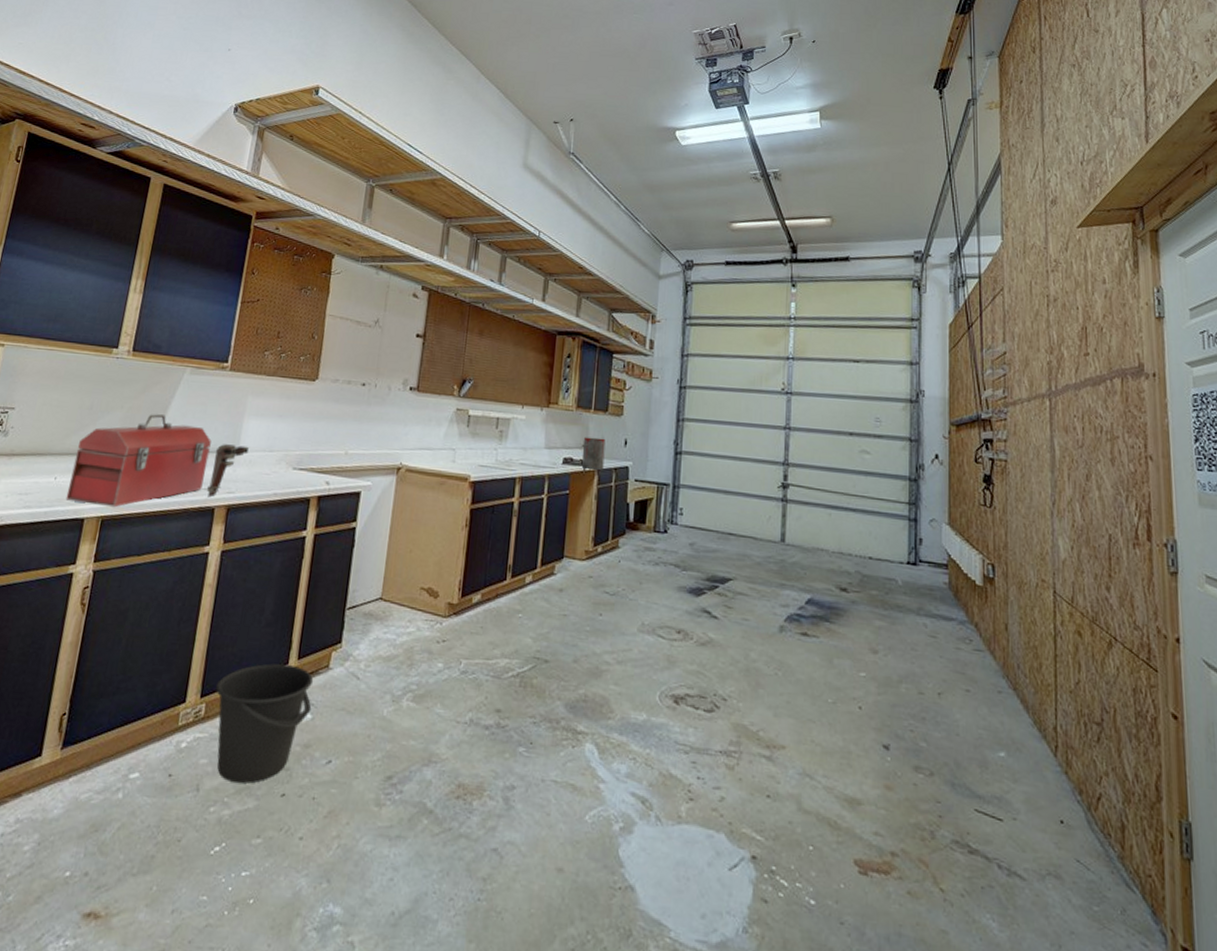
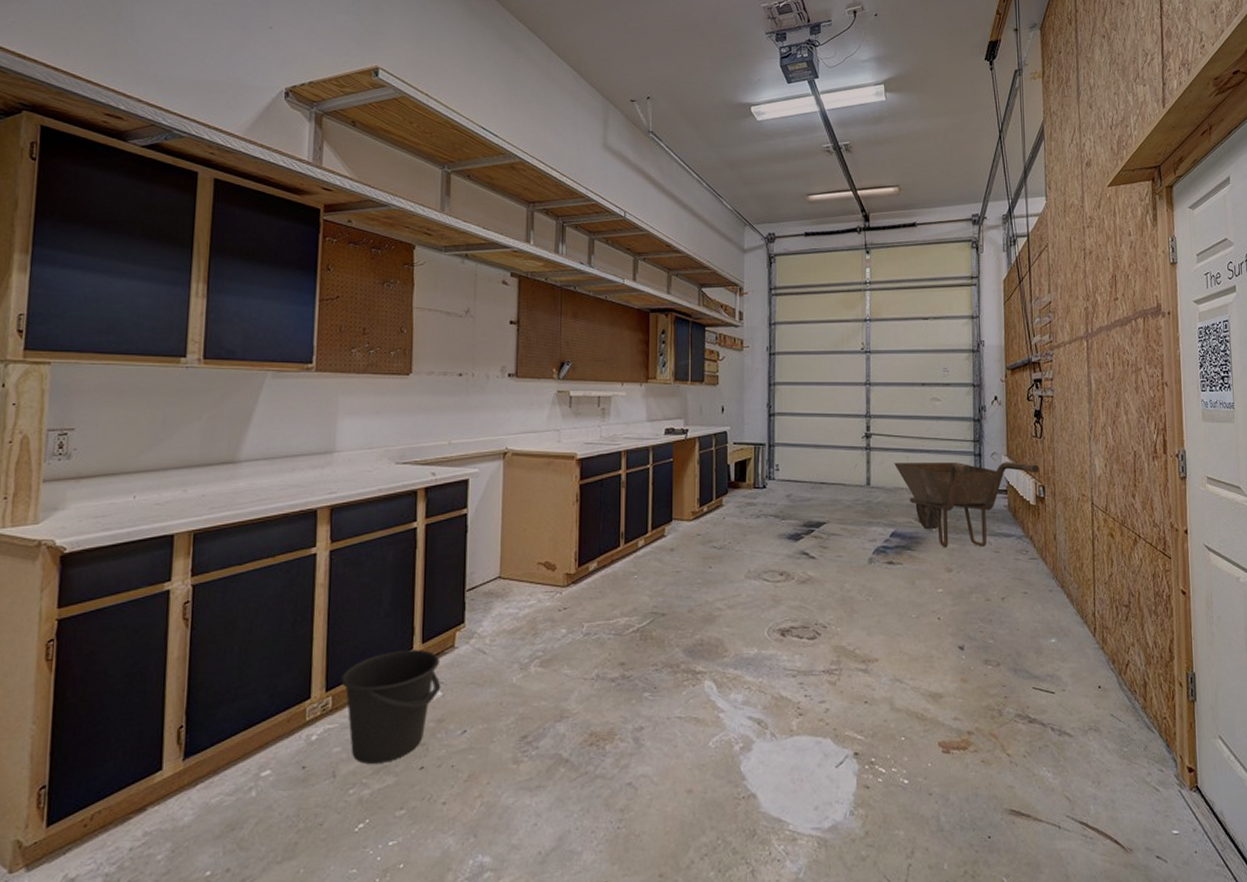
toolbox: present [65,414,211,508] -> none [149,422,305,521]
clamp: present [202,444,250,498] -> none [301,446,347,500]
paint can: present [581,437,606,470] -> none [681,407,704,437]
wheelbarrow: none [814,520,989,630] -> present [894,462,1040,548]

